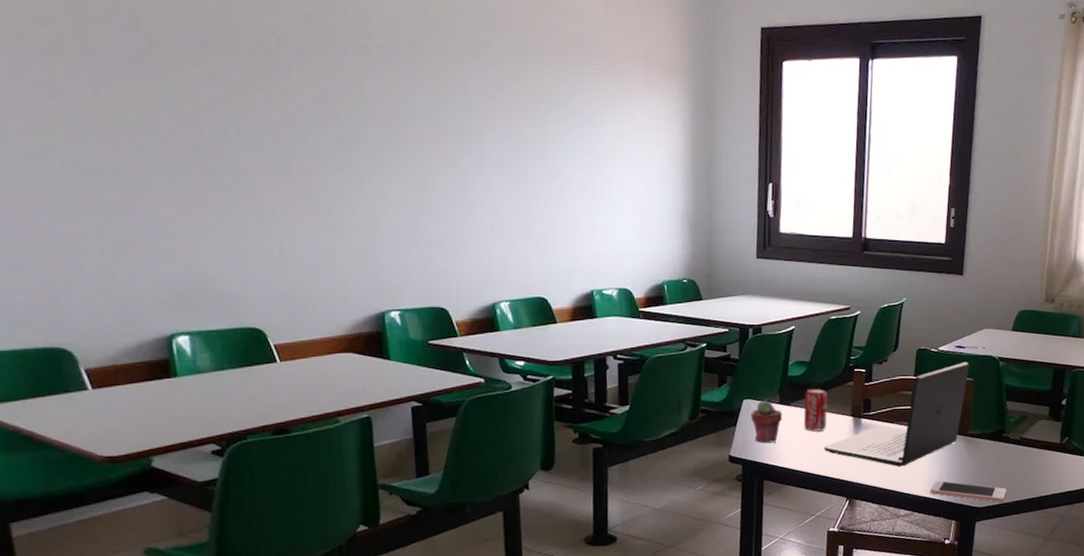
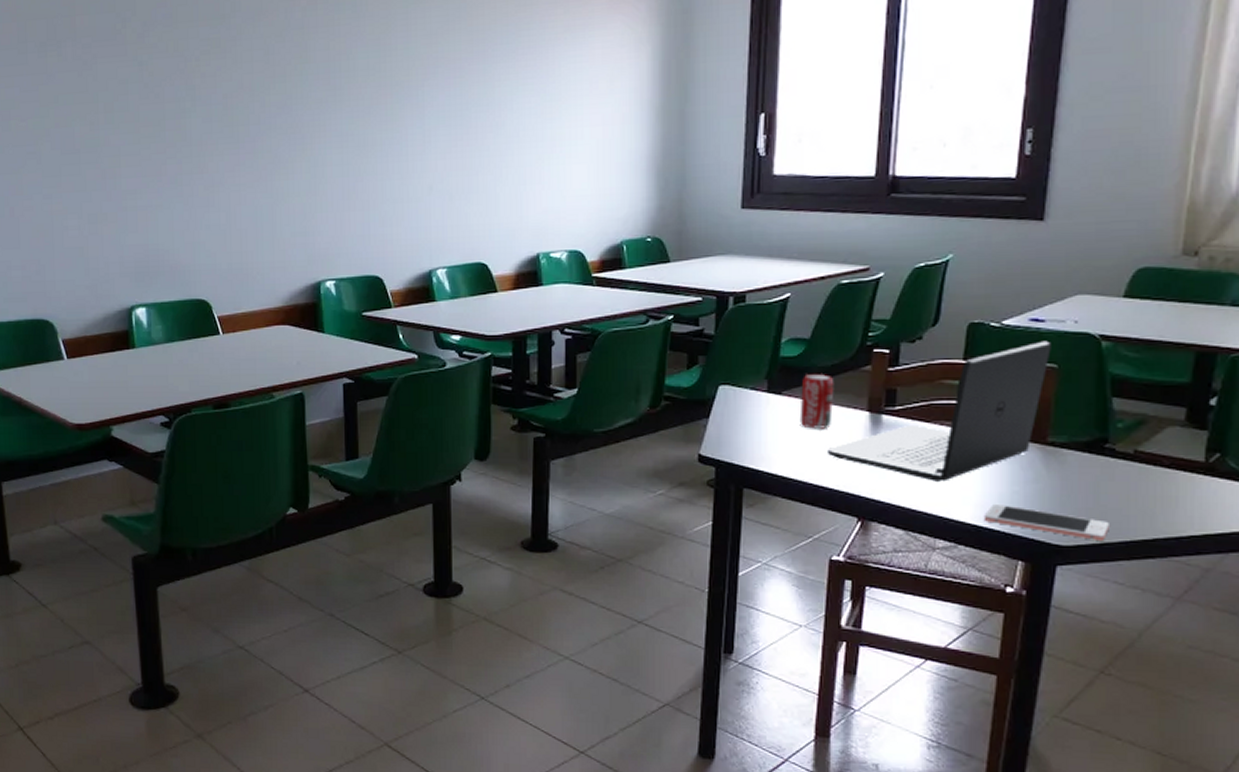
potted succulent: present [751,401,783,443] -> none [729,387,771,441]

